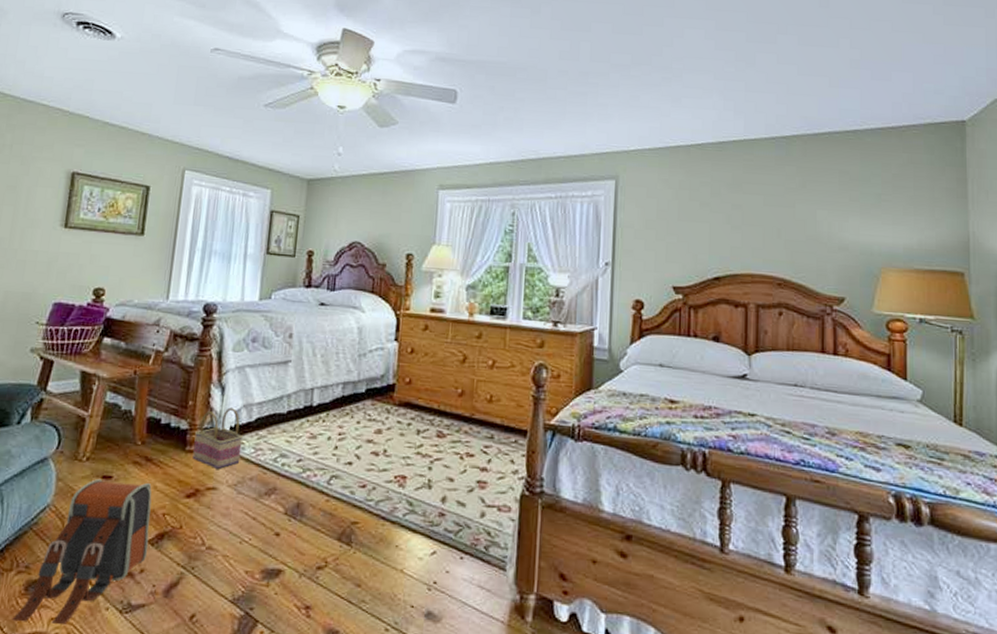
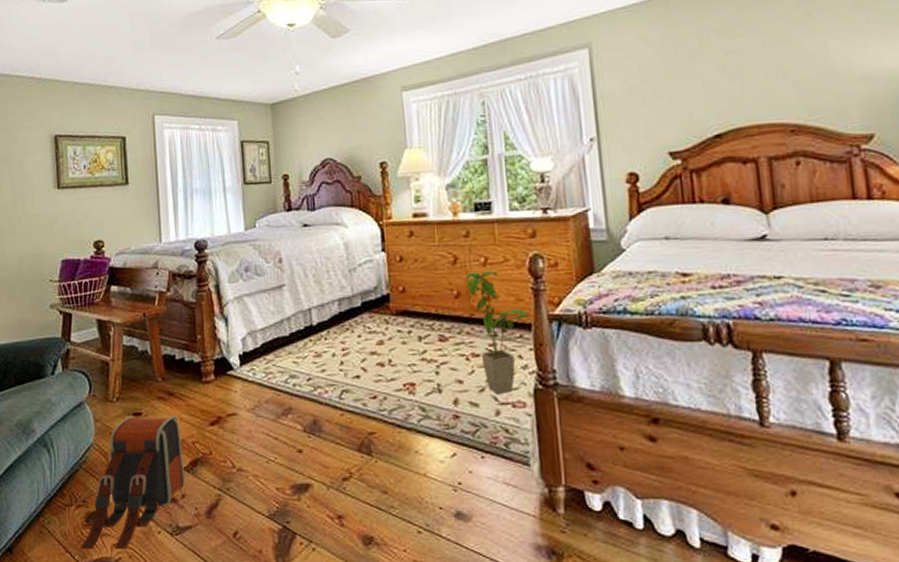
basket: present [192,407,243,469] -> none [208,336,254,396]
house plant: none [471,373,527,497] -> present [466,270,530,395]

